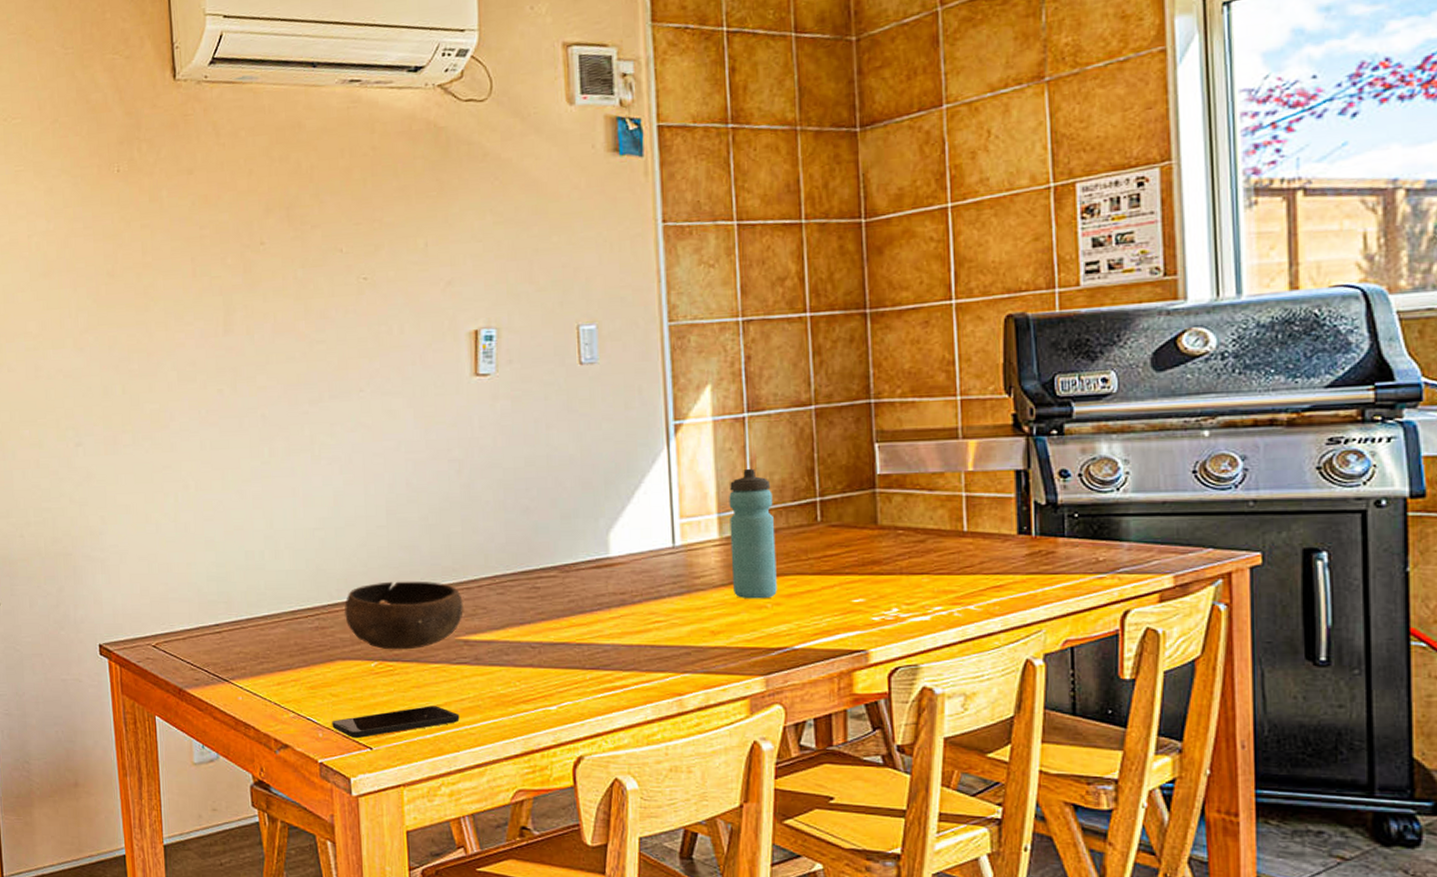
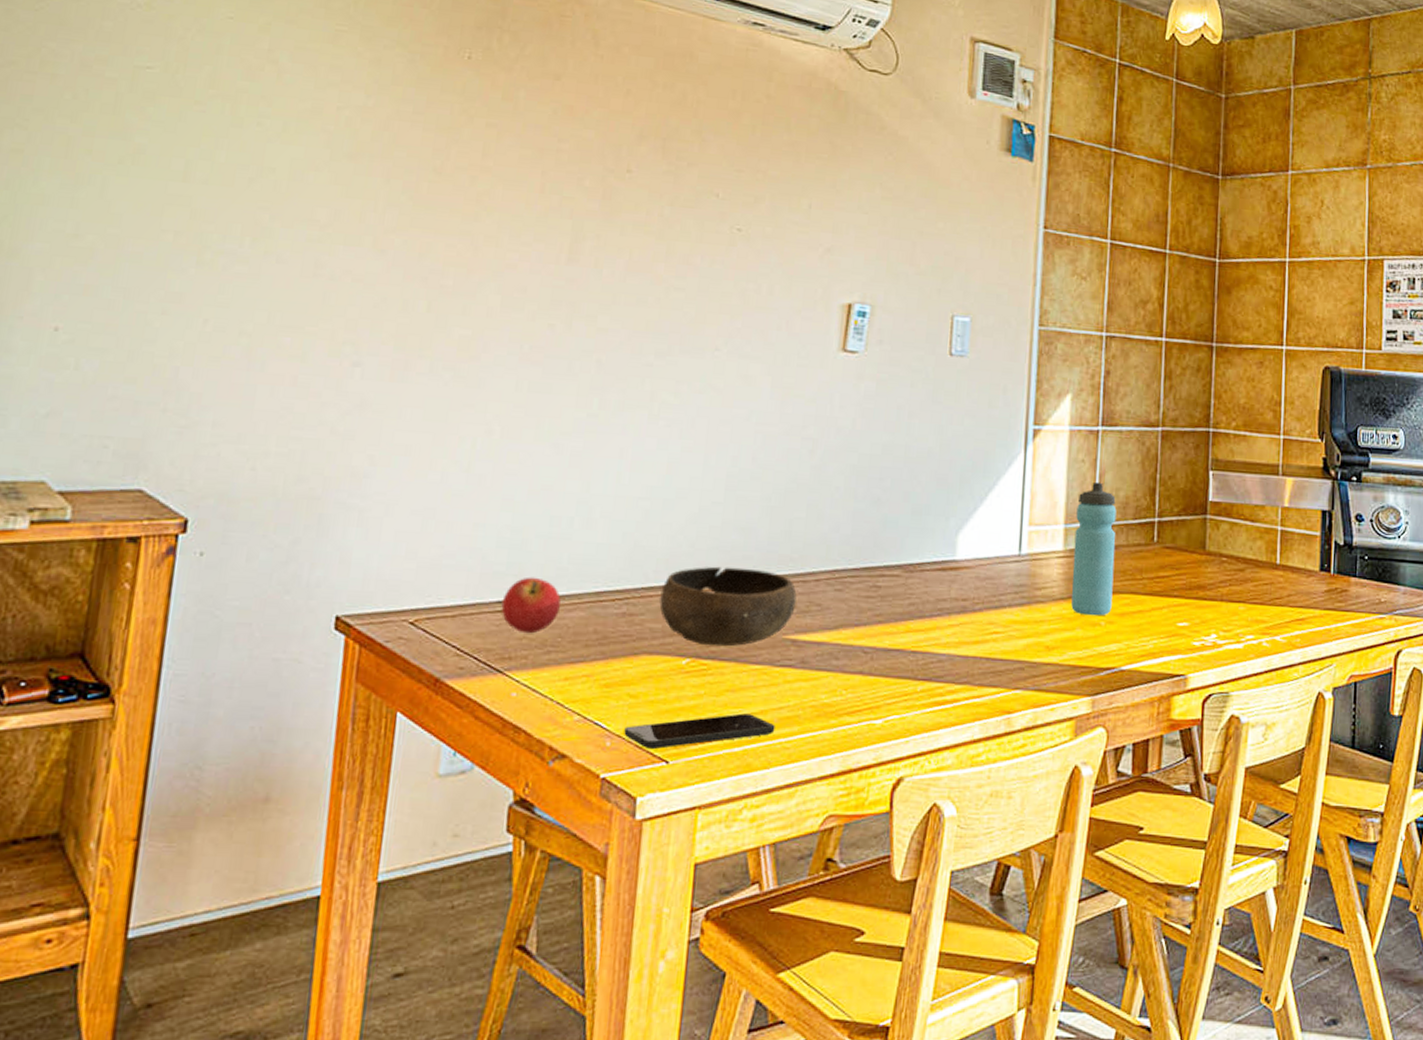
fruit: none [218,602,265,649] -> present [501,577,561,634]

